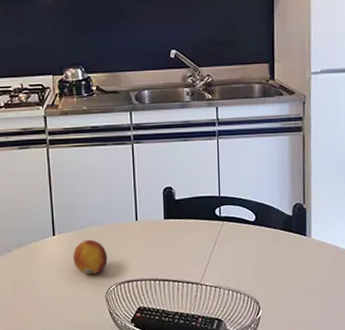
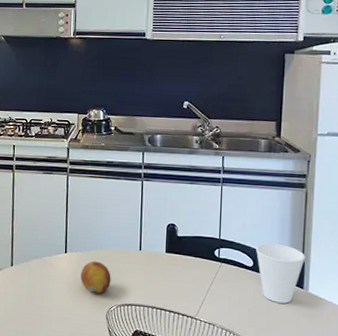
cup: none [257,193,306,254] -> present [256,243,305,304]

